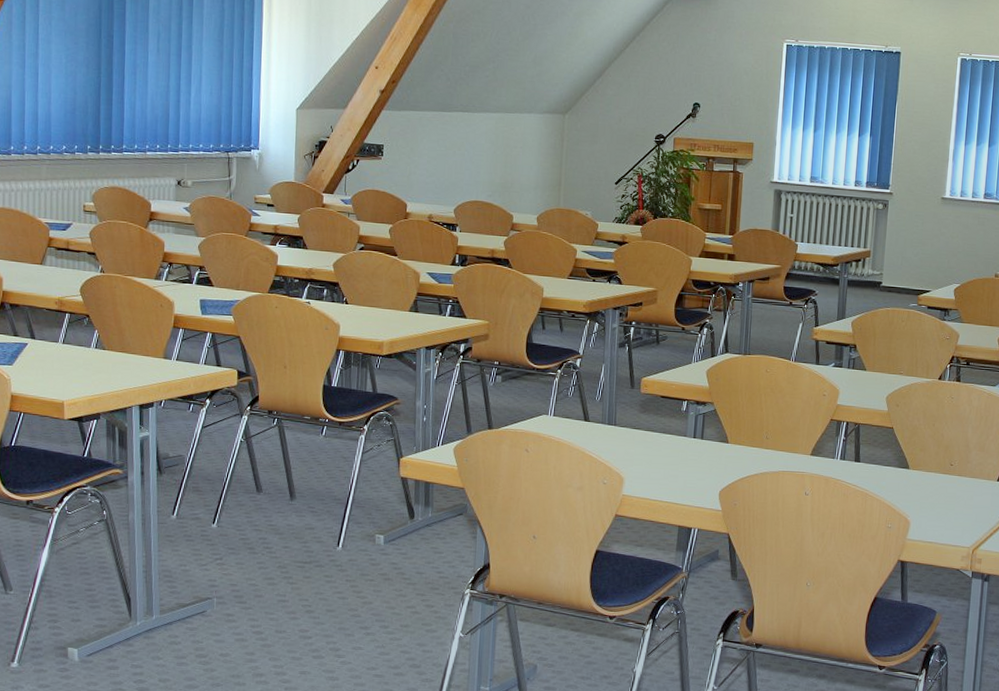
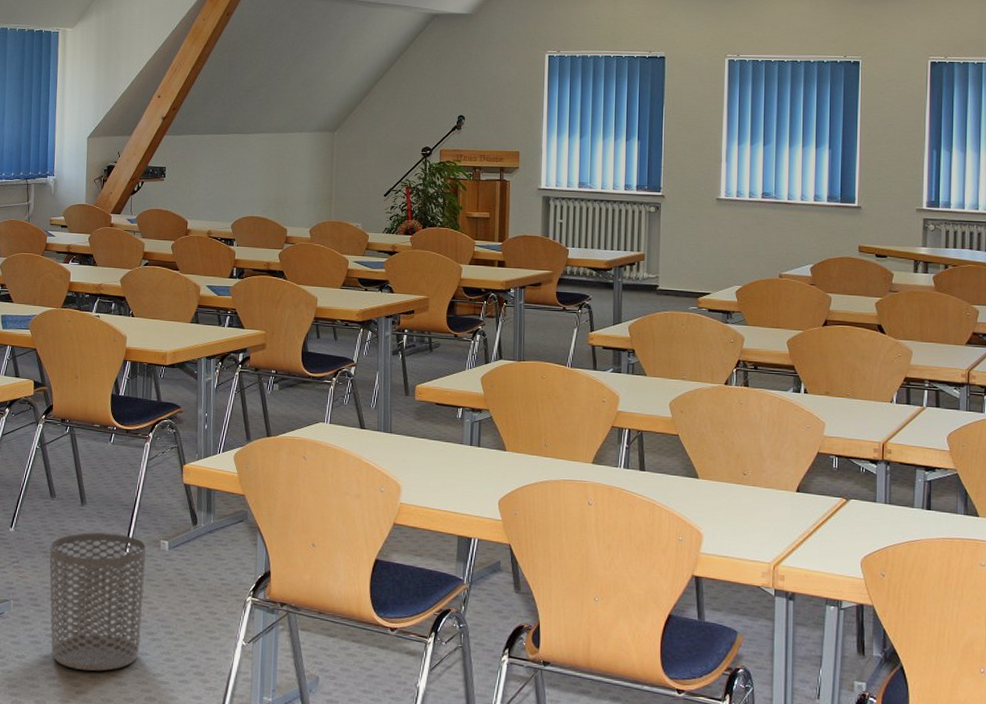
waste bin: none [255,527,361,667] -> present [49,532,147,671]

